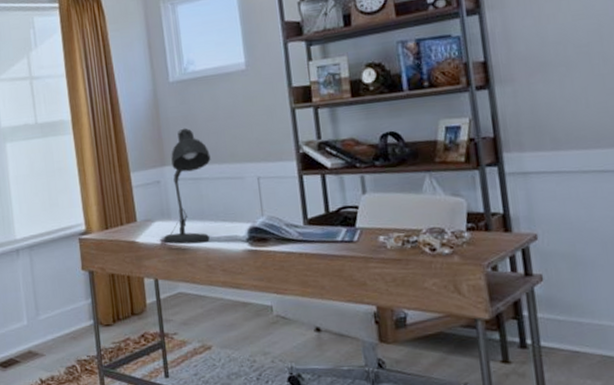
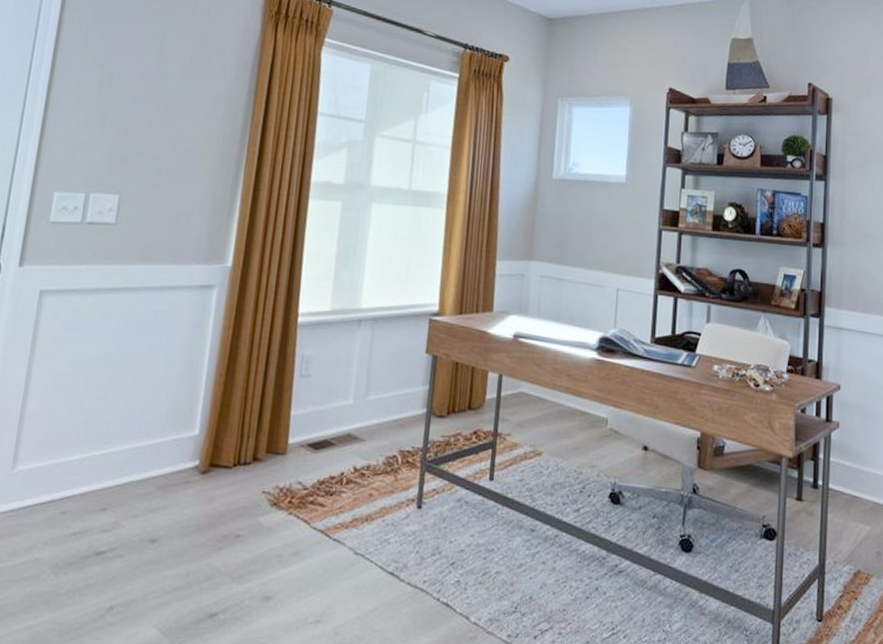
desk lamp: present [160,128,211,245] -> none [512,226,578,345]

